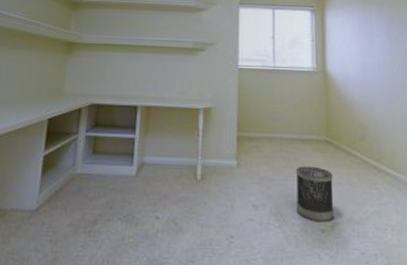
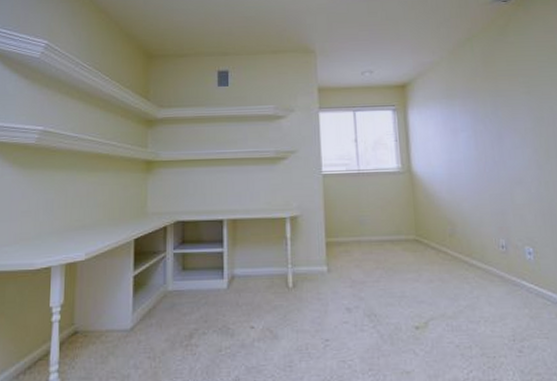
wastebasket: present [295,166,334,223] -> none [386,266,427,320]

